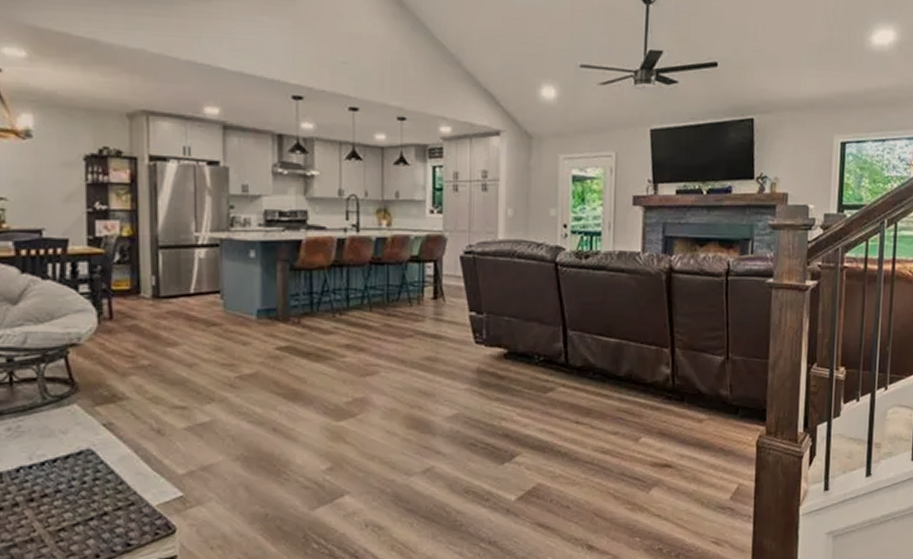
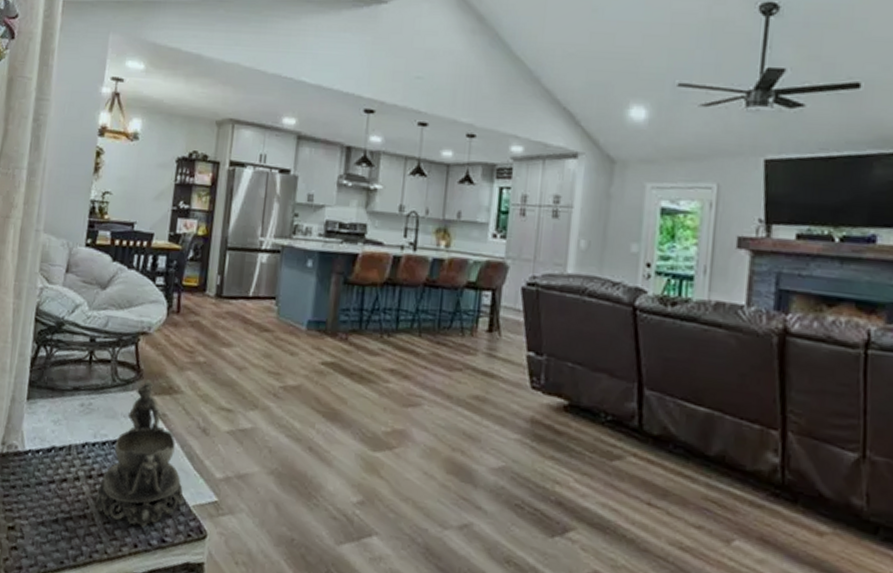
decorative bowl: none [43,391,145,537] -> present [96,379,183,528]

